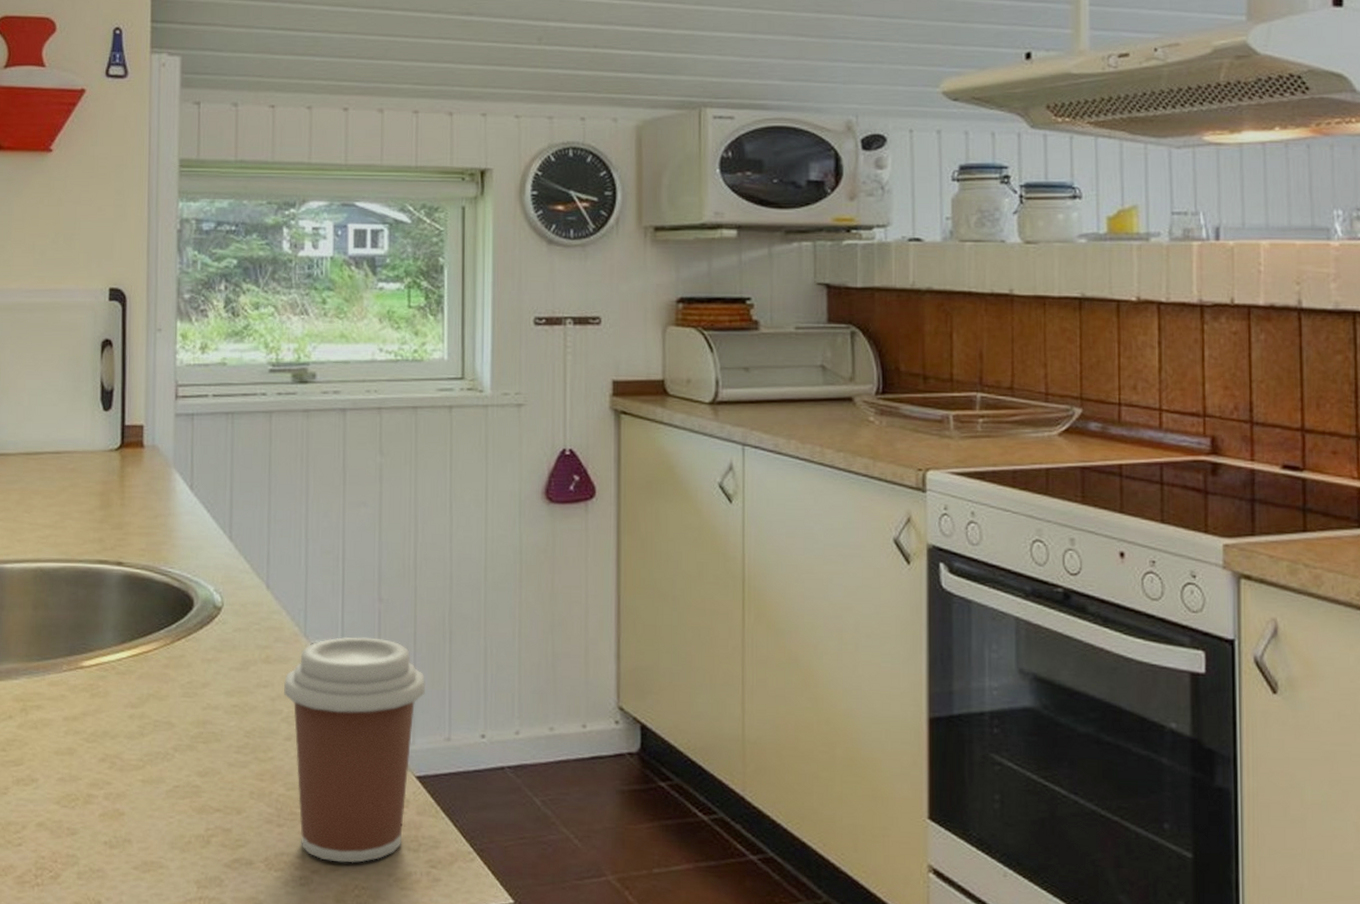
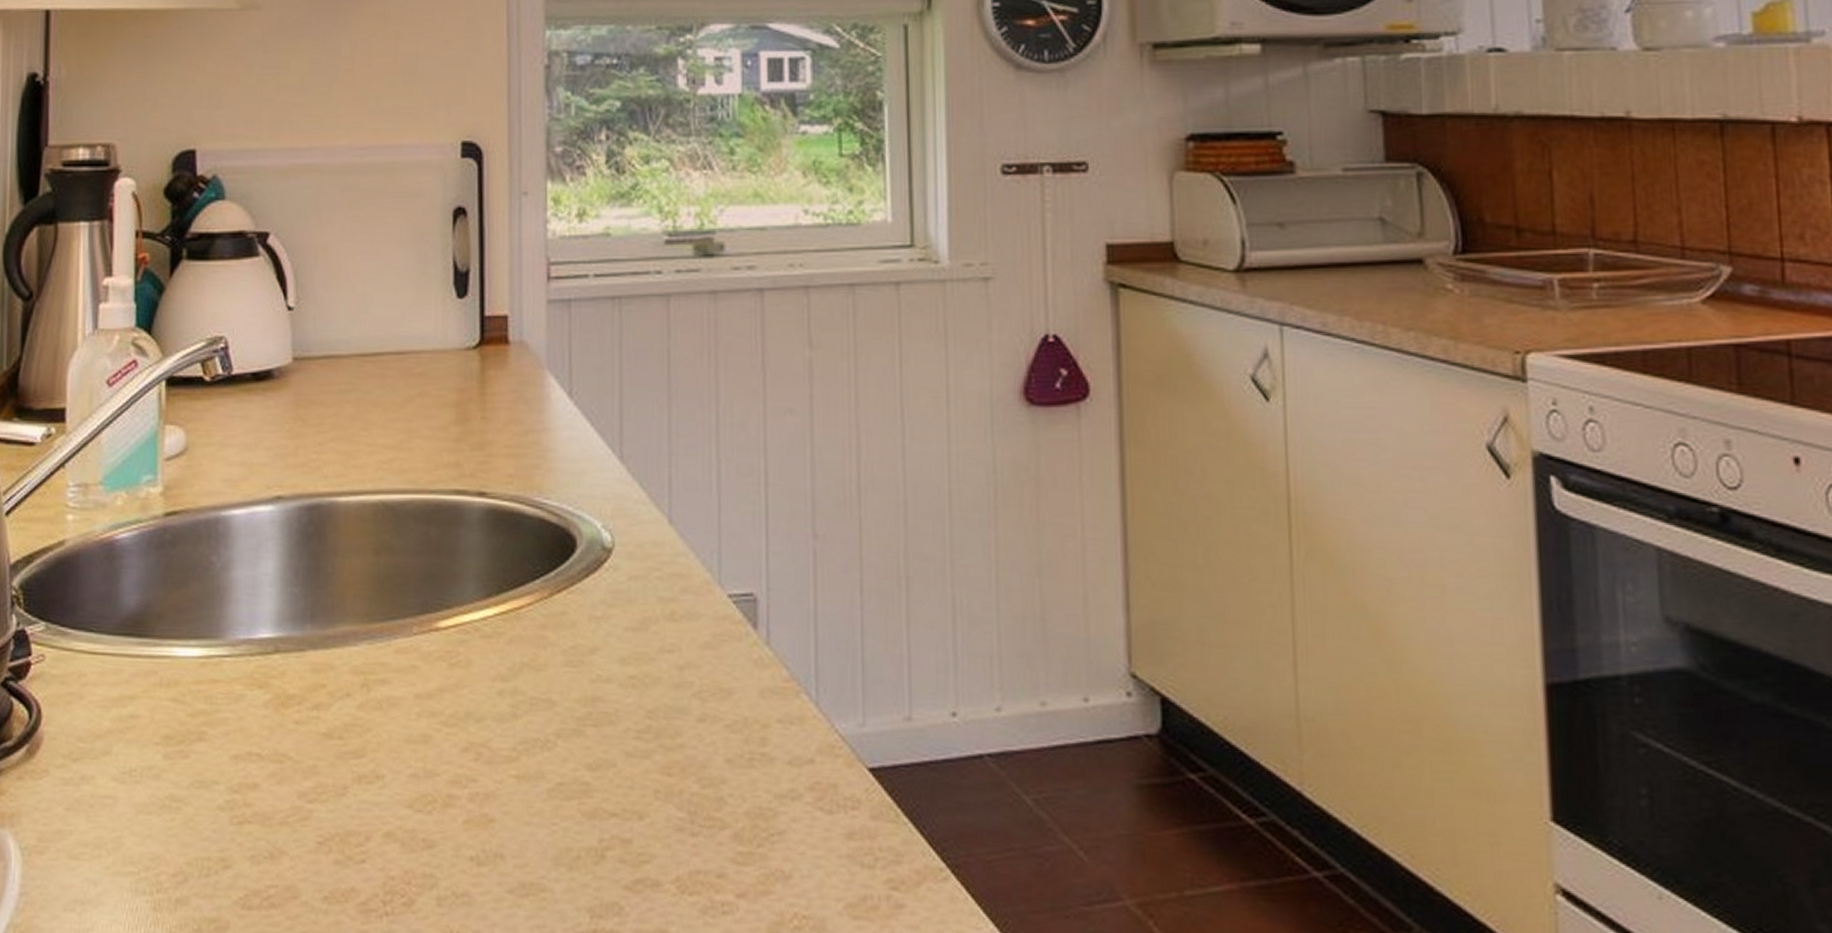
coffee cup: present [283,636,426,863] -> none [693,584,878,884]

